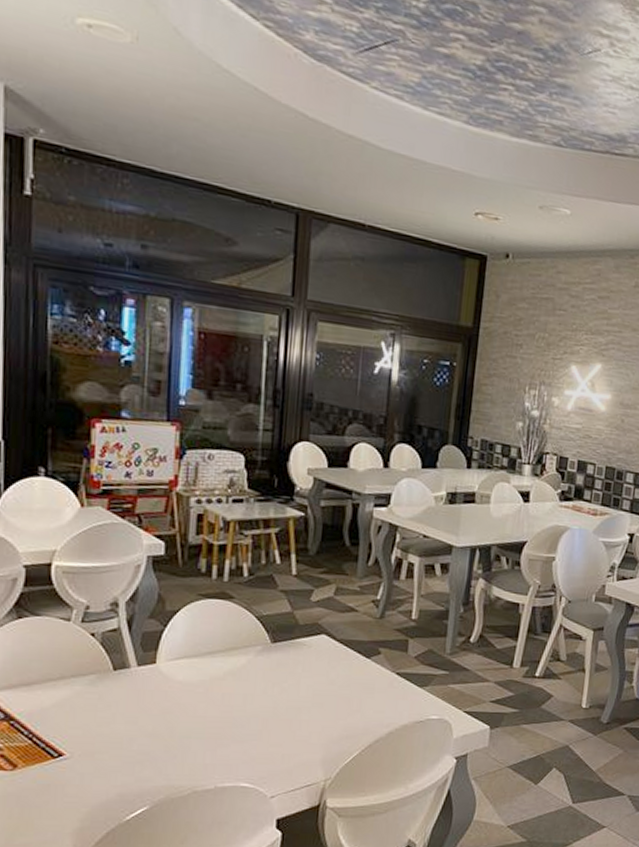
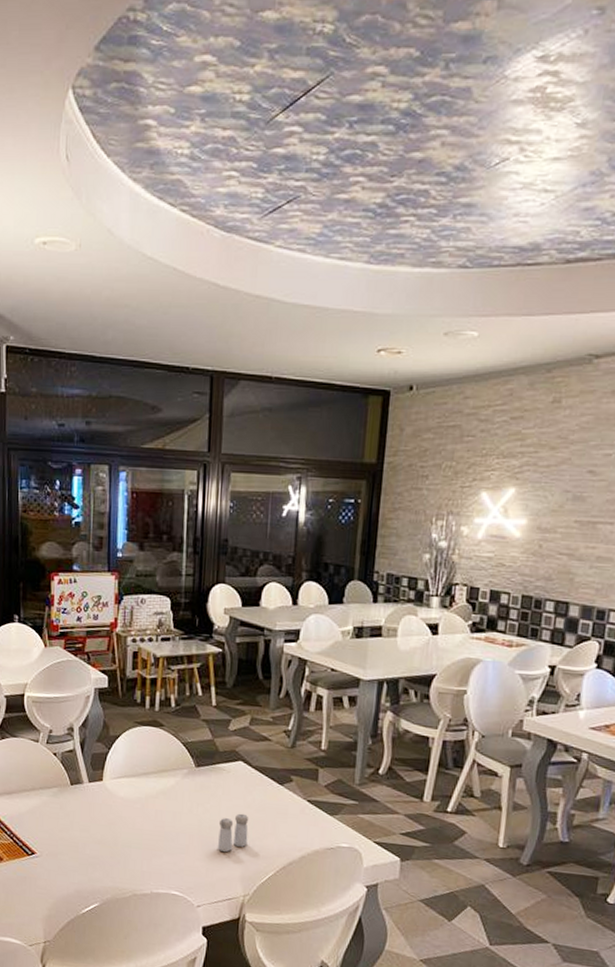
salt and pepper shaker: none [296,691,331,734] -> present [218,813,248,852]

